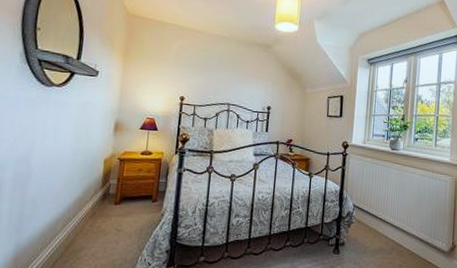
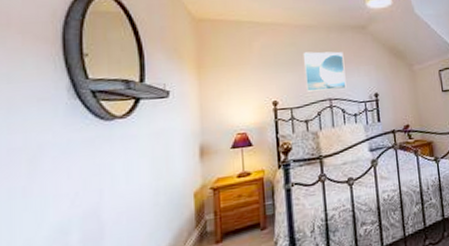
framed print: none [209,59,247,98] -> present [303,51,347,92]

